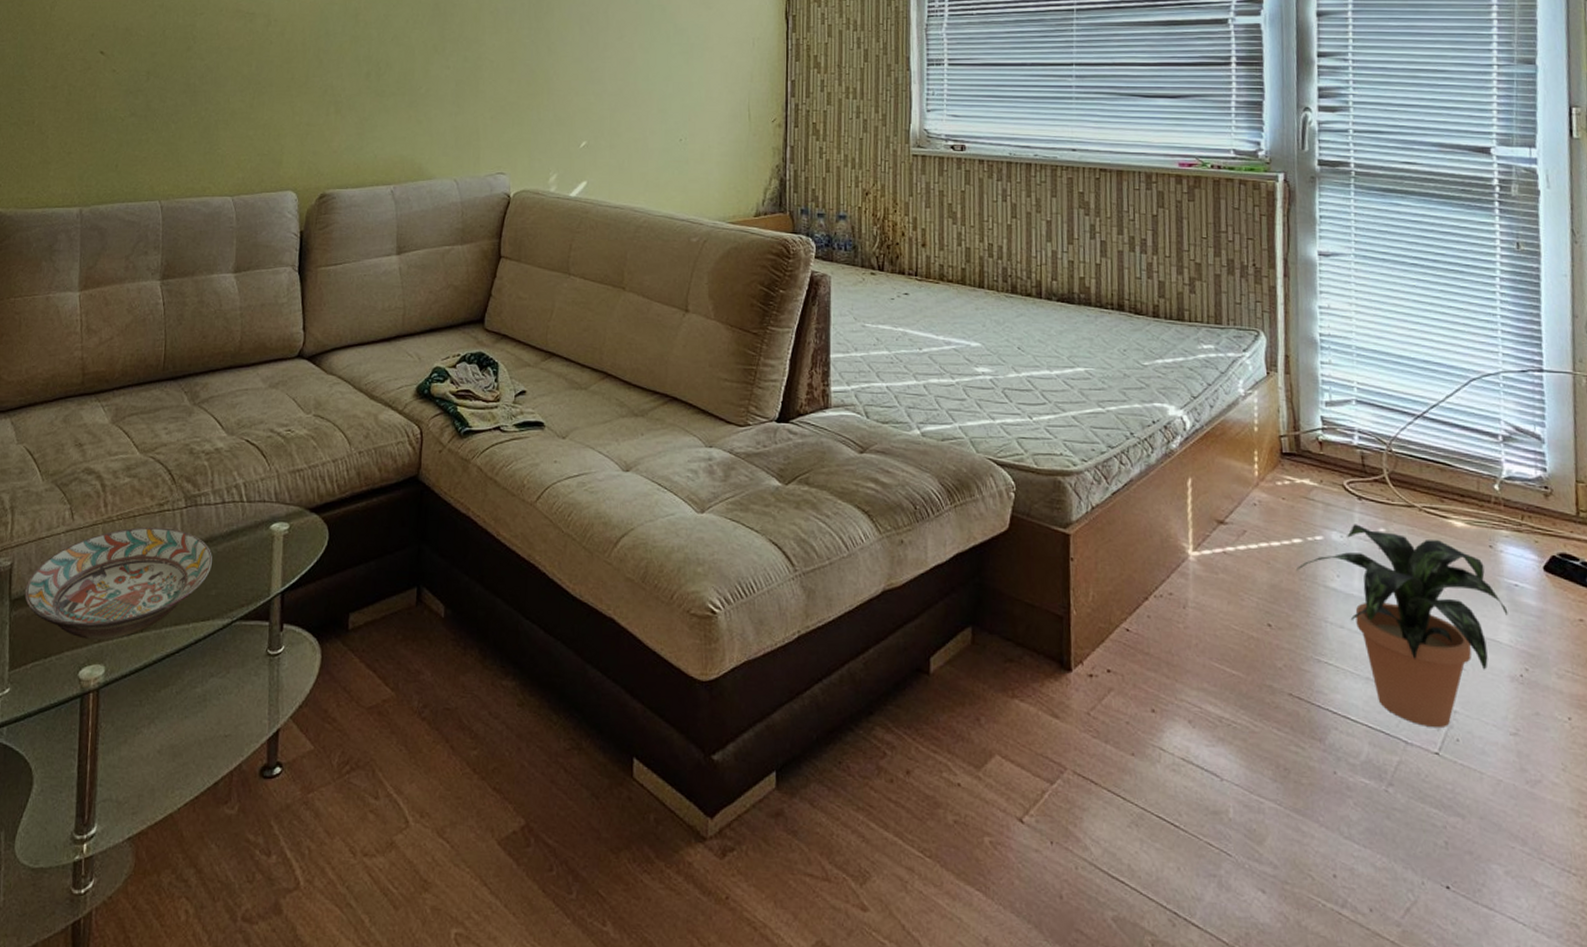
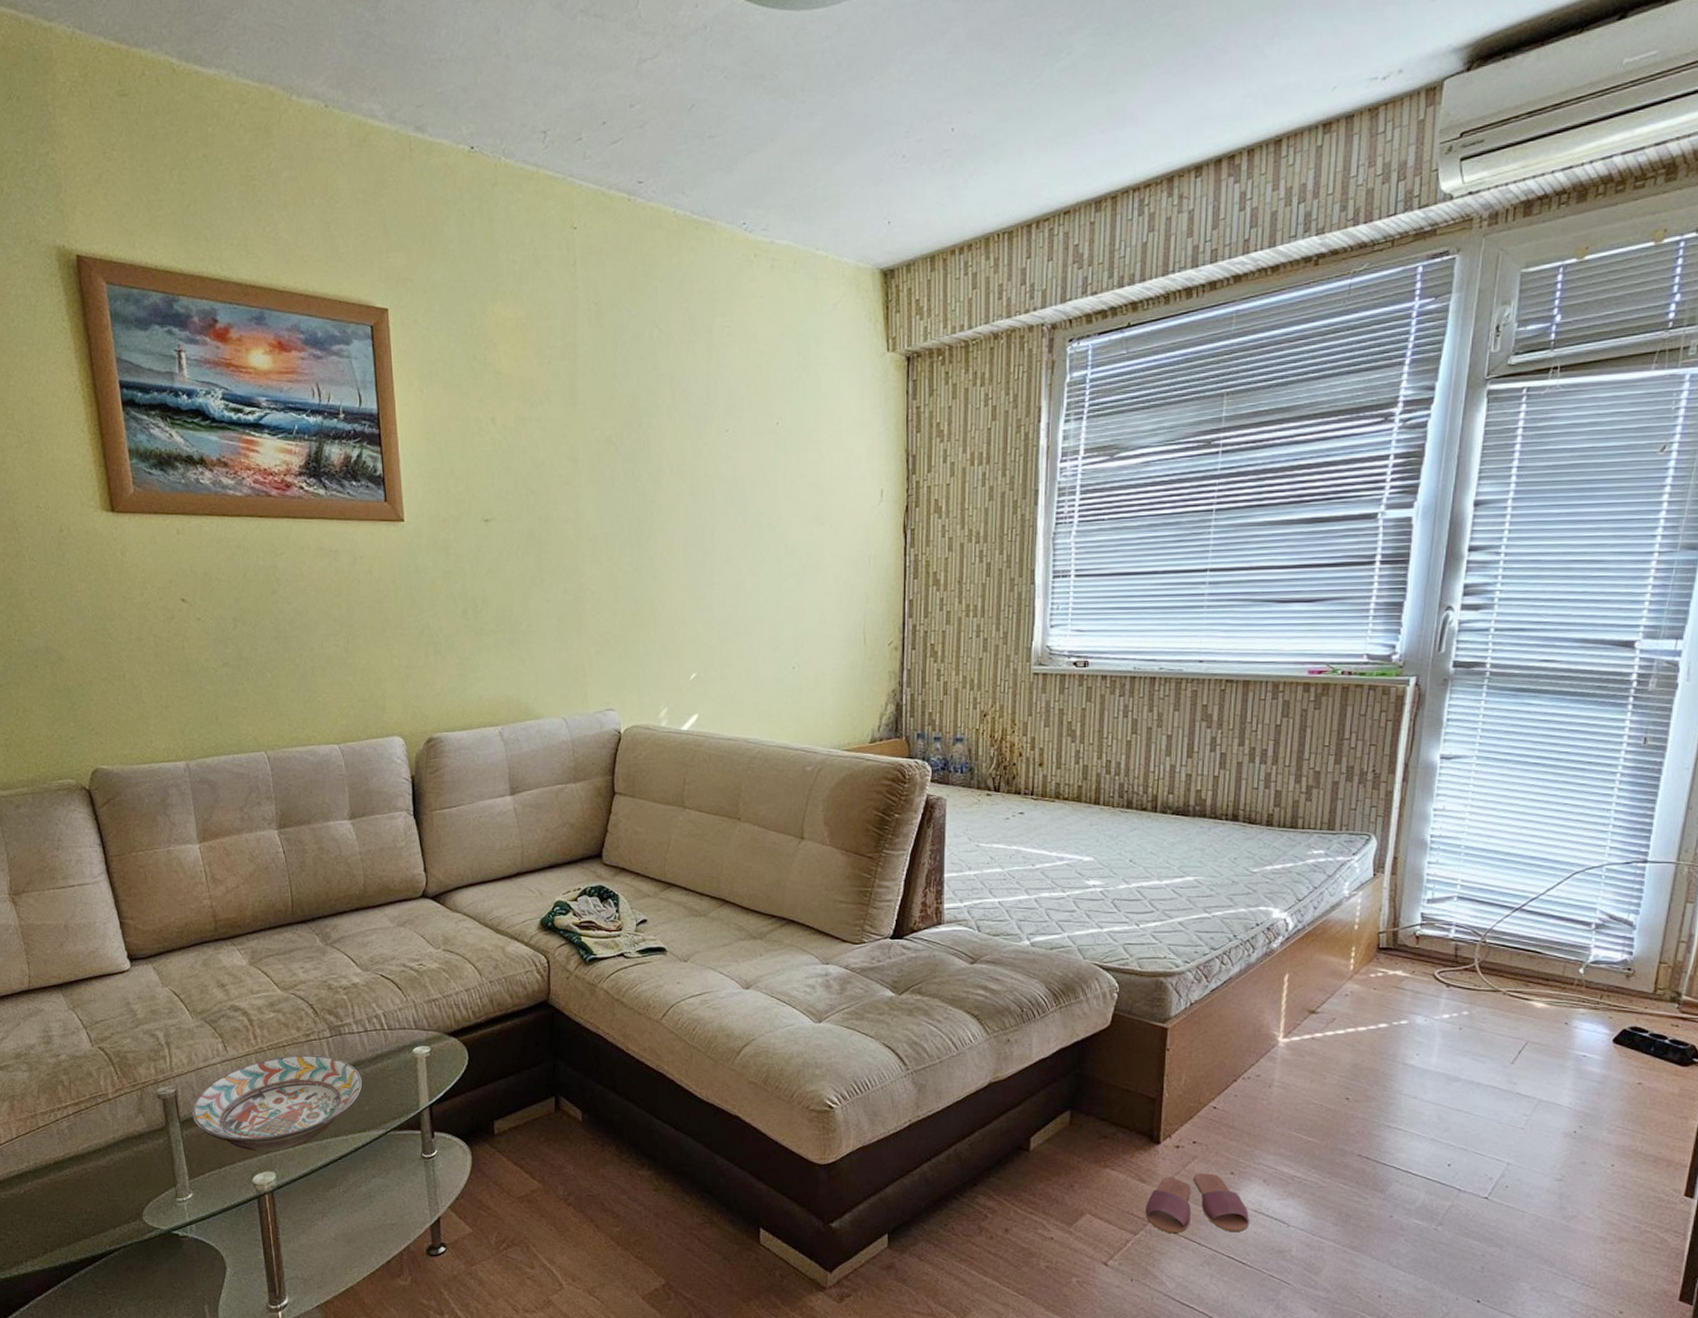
slippers: none [1061,709,1178,786] -> present [1145,1173,1249,1234]
potted plant: present [1296,524,1509,728] -> none [1379,1008,1573,1178]

